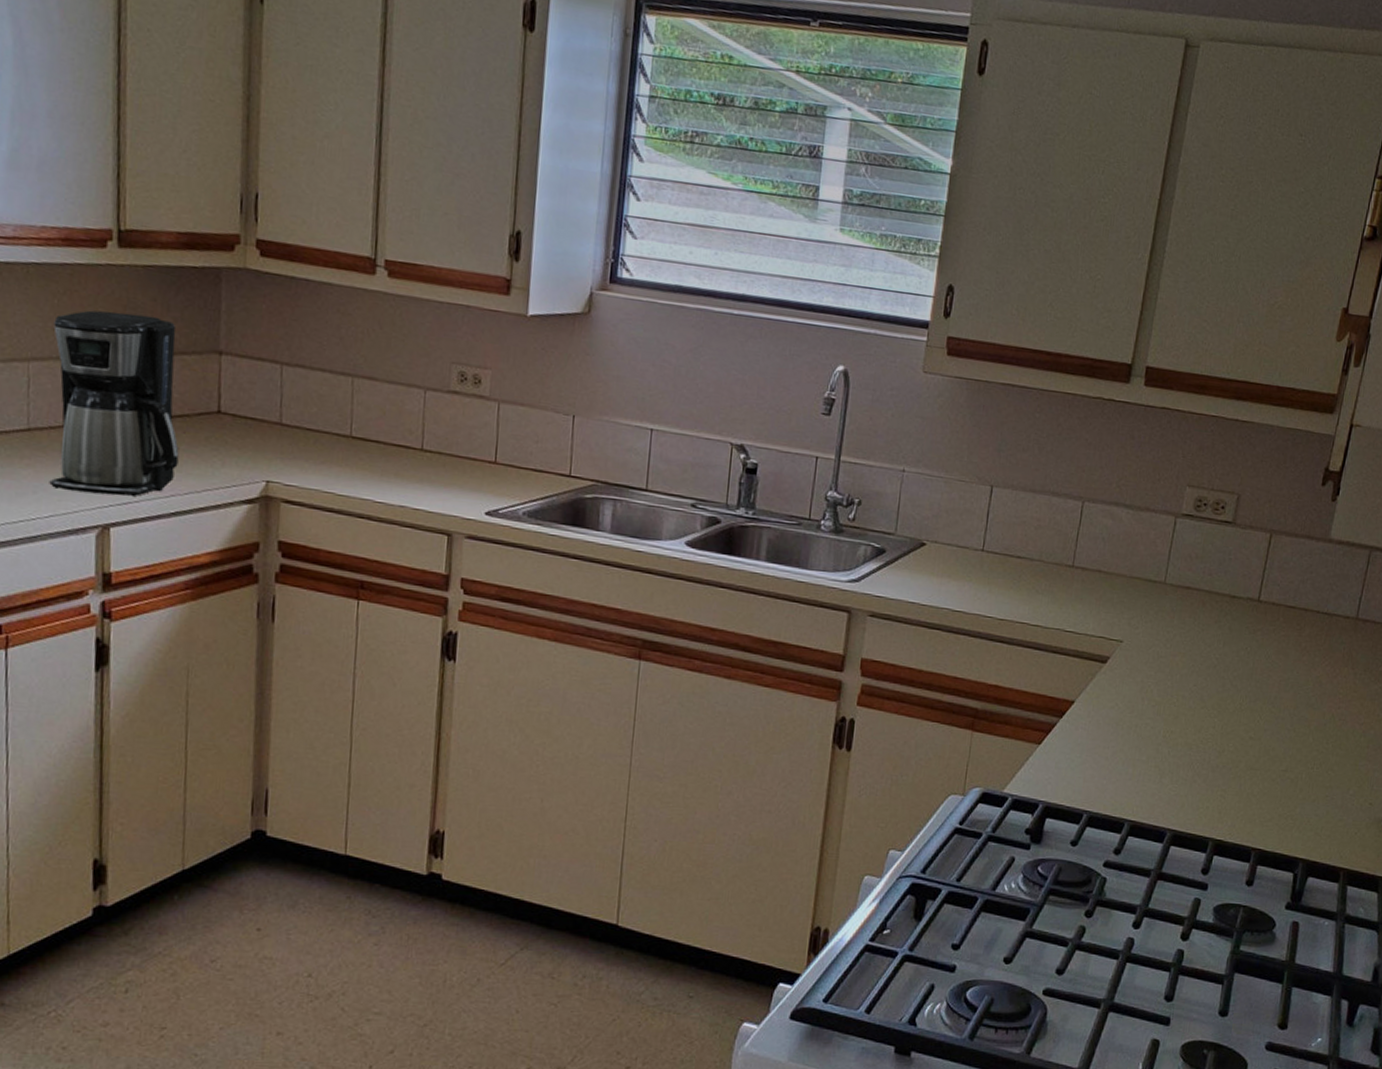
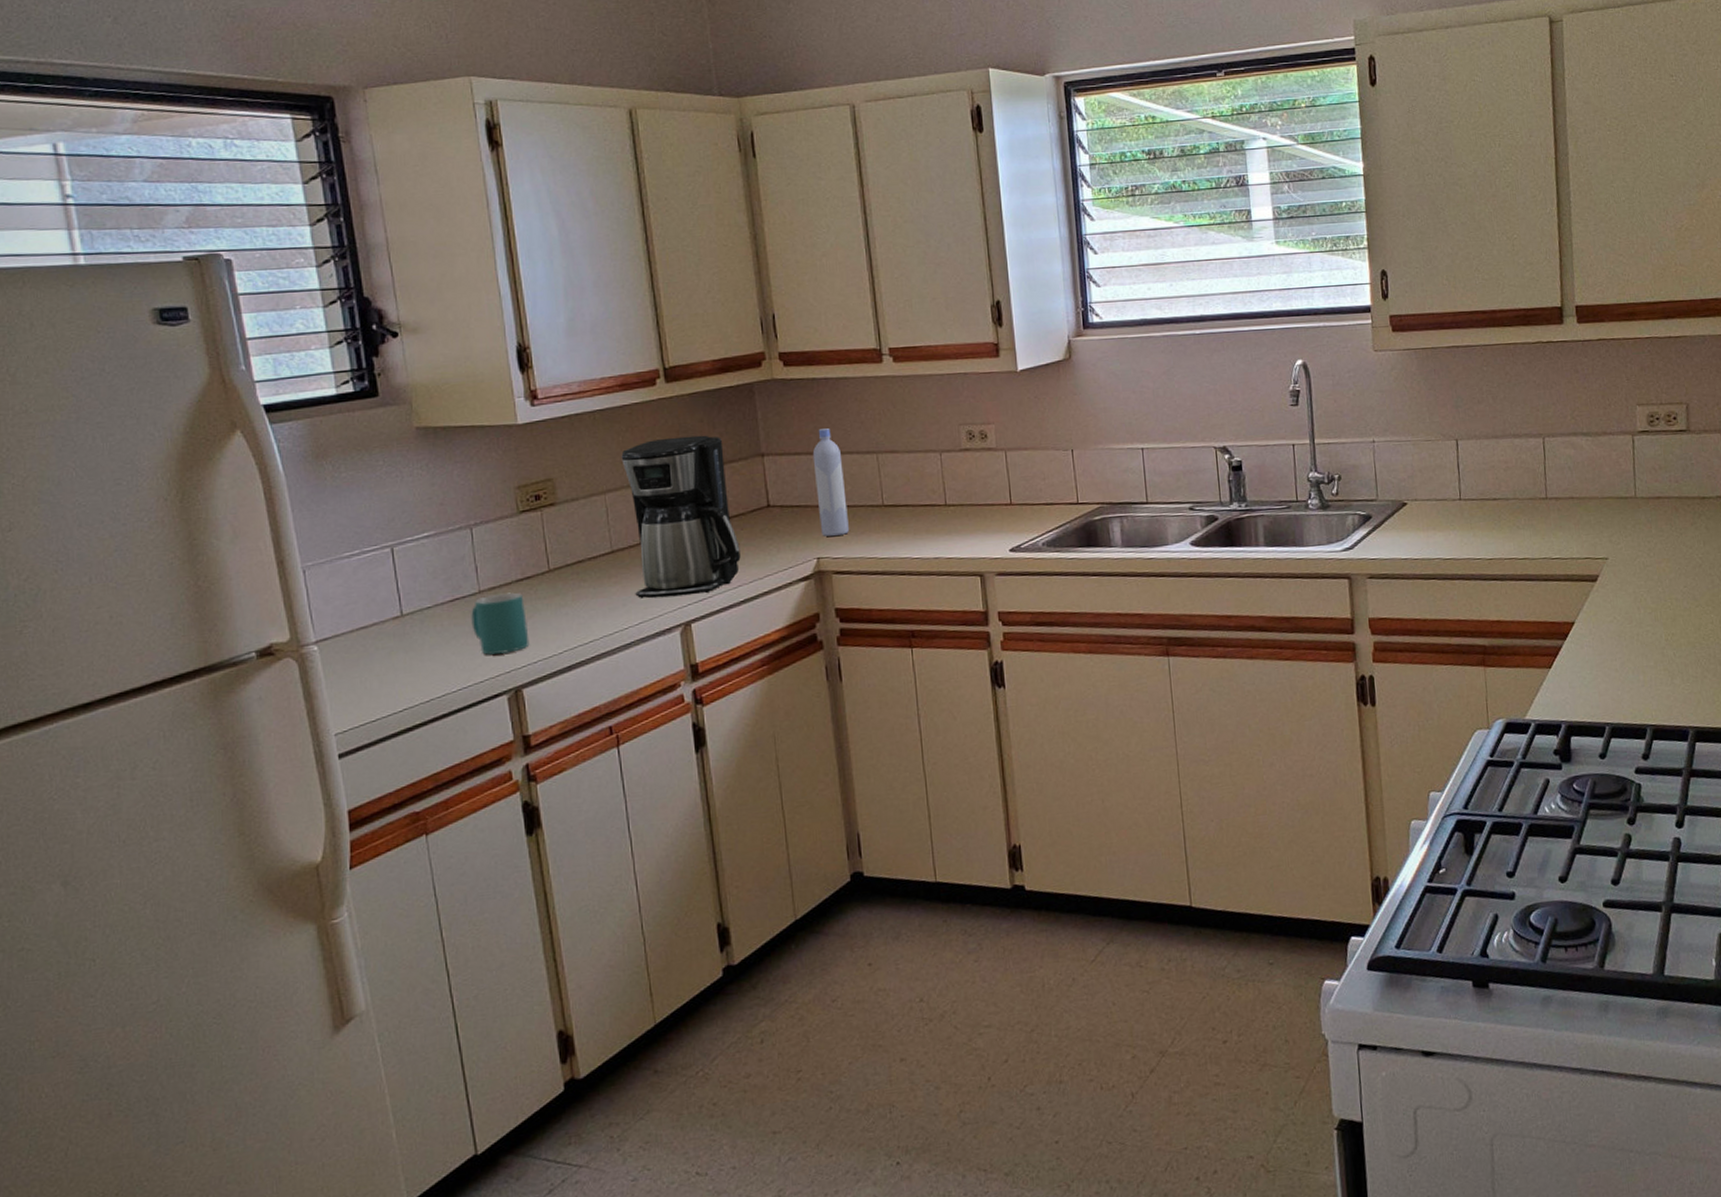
bottle: none [275,336,312,461] -> present [812,428,849,537]

